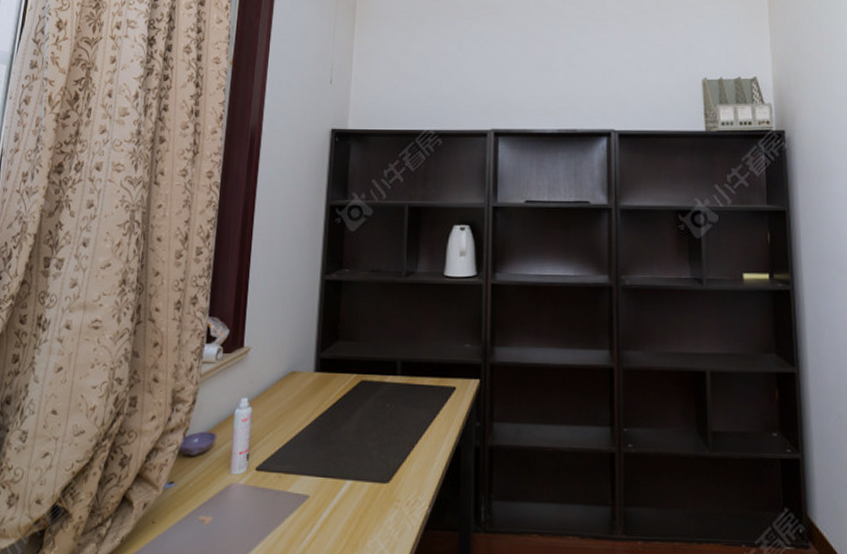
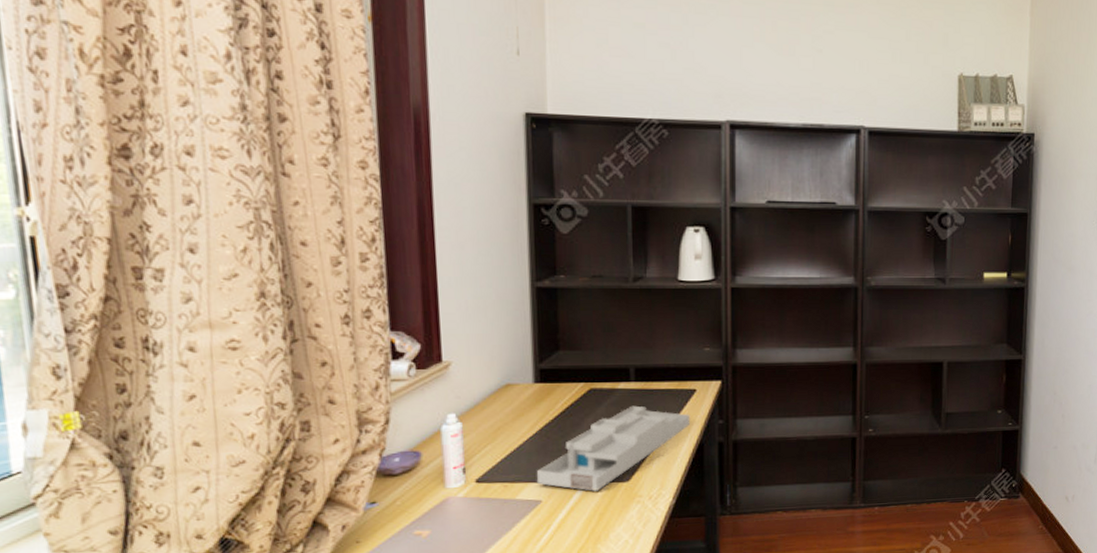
desk organizer: none [307,400,450,491] -> present [536,405,691,491]

